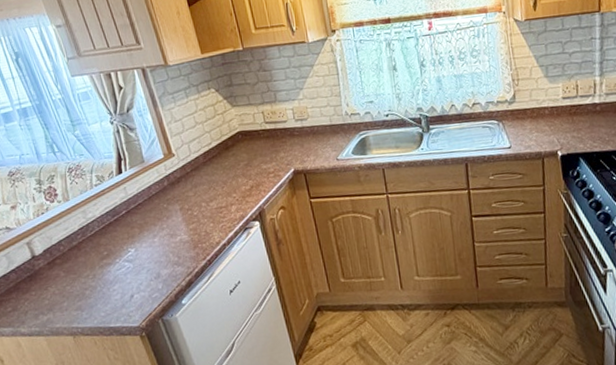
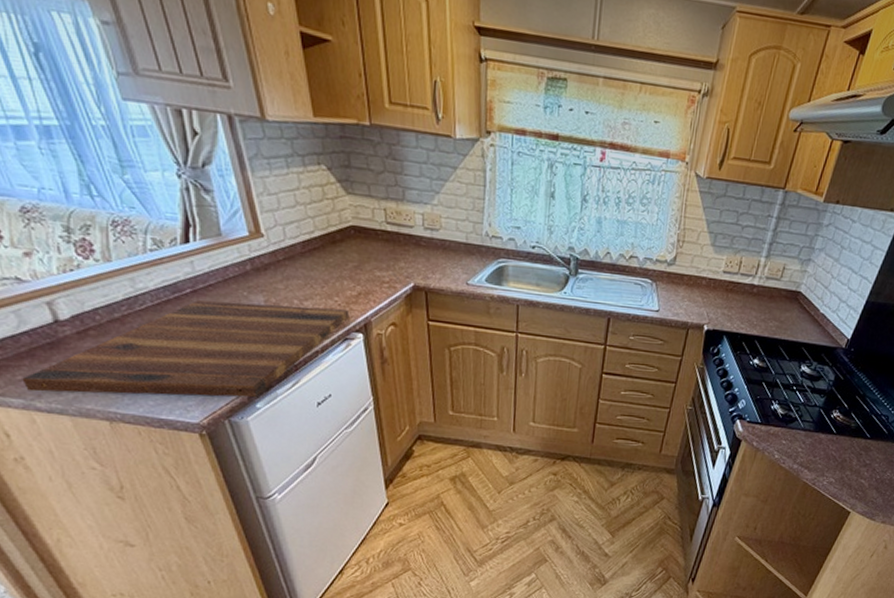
cutting board: none [11,203,247,320] -> present [22,300,350,398]

